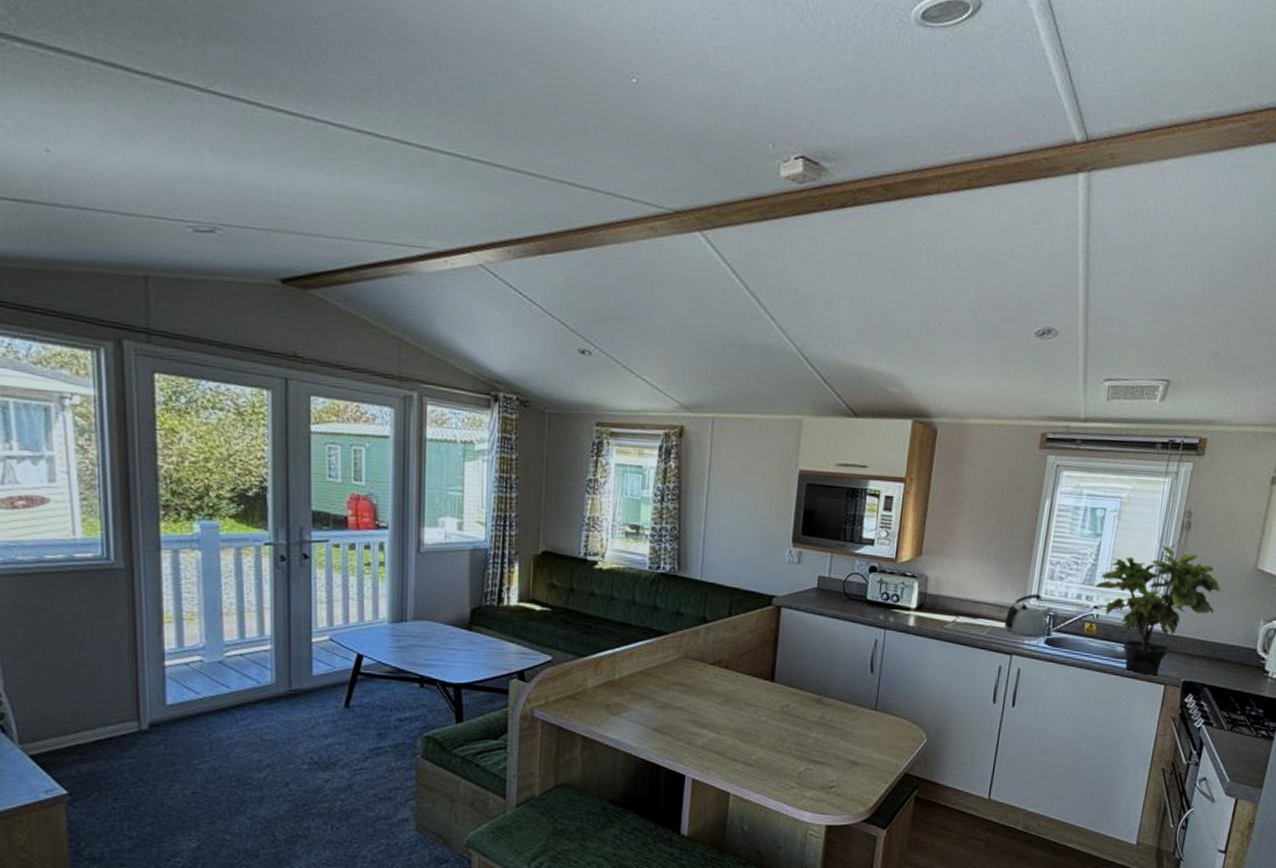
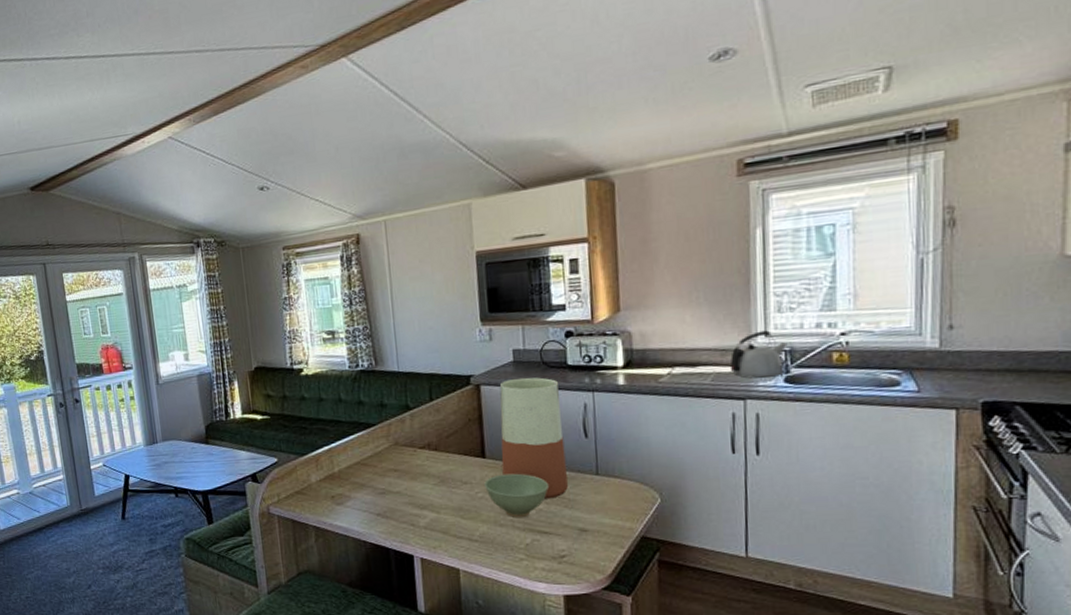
bowl: none [769,700,830,746] -> present [484,473,549,518]
vase: none [788,605,855,729] -> present [499,377,568,499]
potted plant: present [1094,546,1221,676] -> none [837,251,1016,402]

